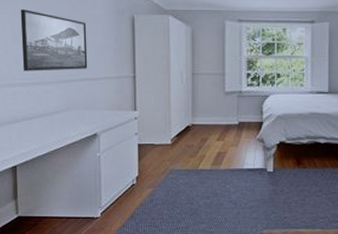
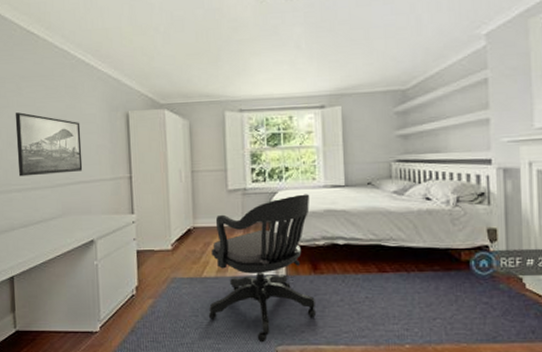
chair: none [202,98,298,227] -> present [208,194,316,343]

